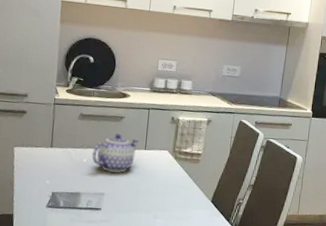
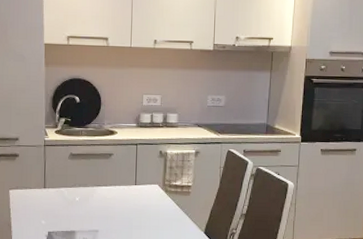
teapot: present [91,133,139,173] -> none [84,170,129,209]

